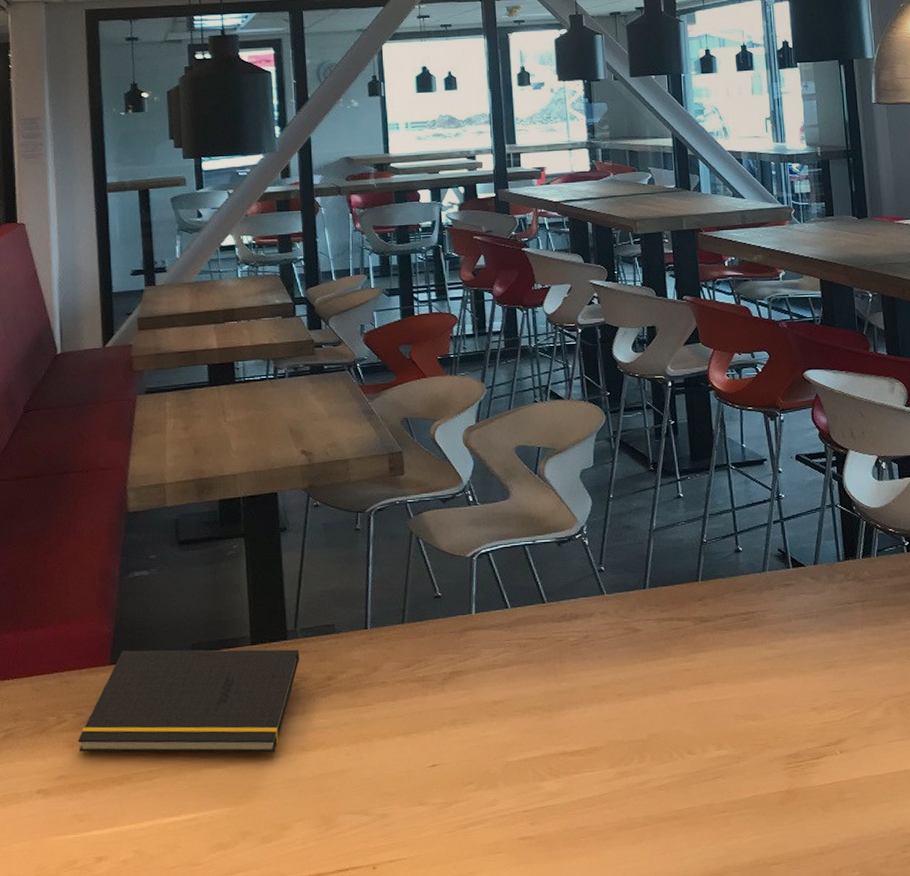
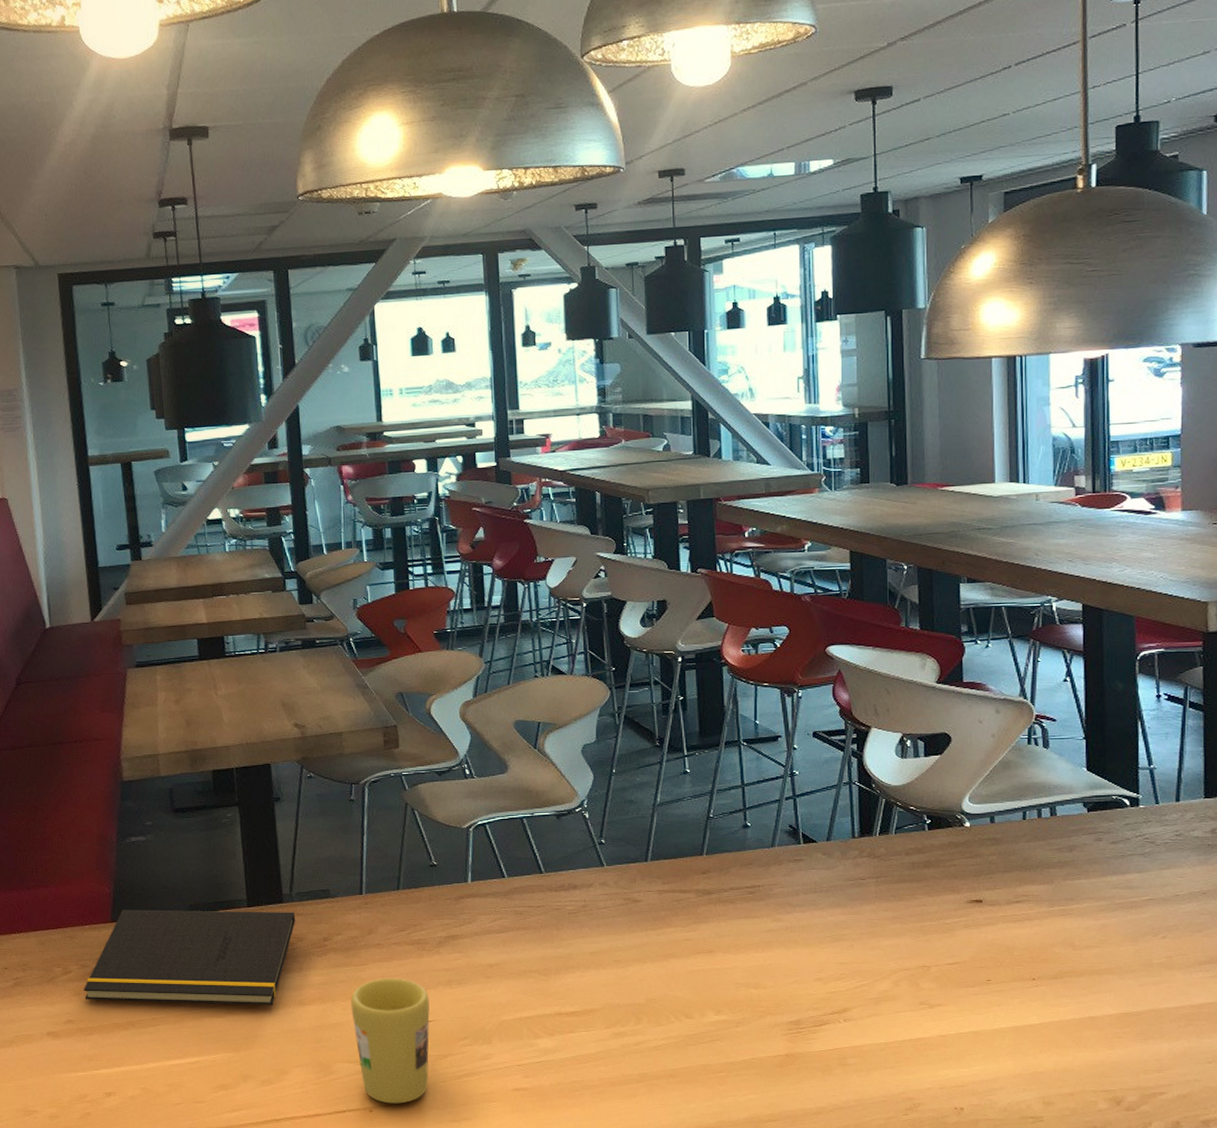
mug: none [354,718,435,859] -> present [350,978,430,1104]

